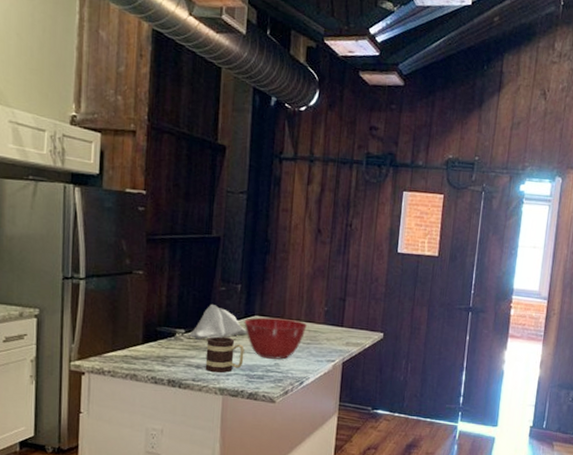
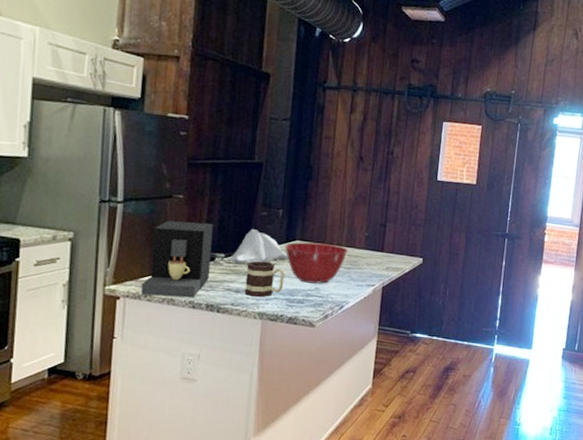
coffee maker: none [105,296,173,373] -> present [141,220,214,297]

